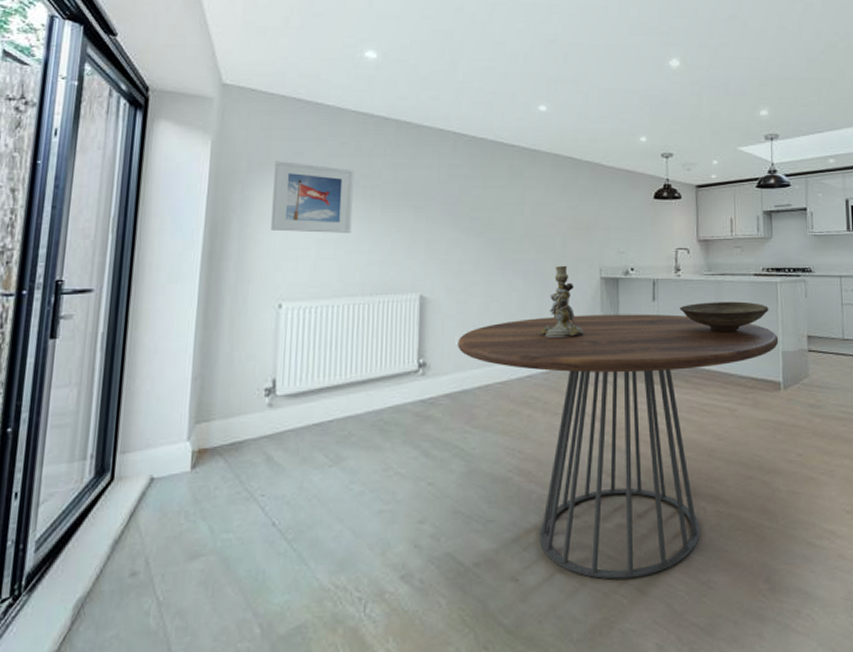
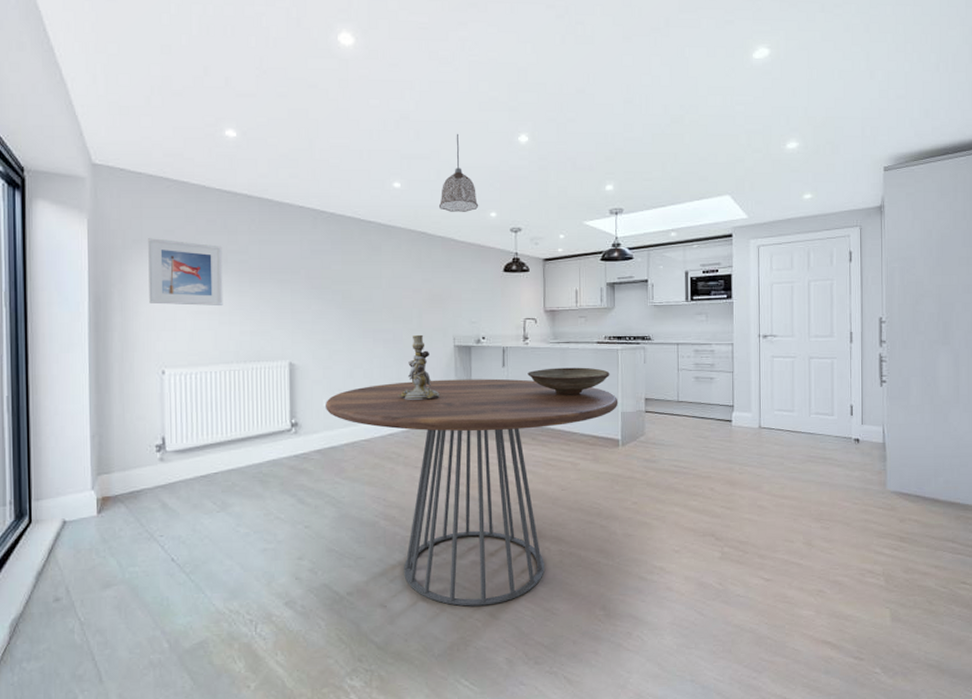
pendant lamp: none [586,57,628,136] -> present [438,133,479,212]

